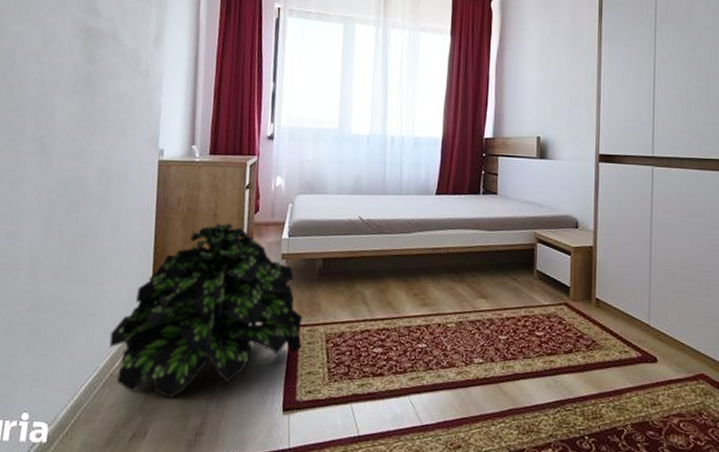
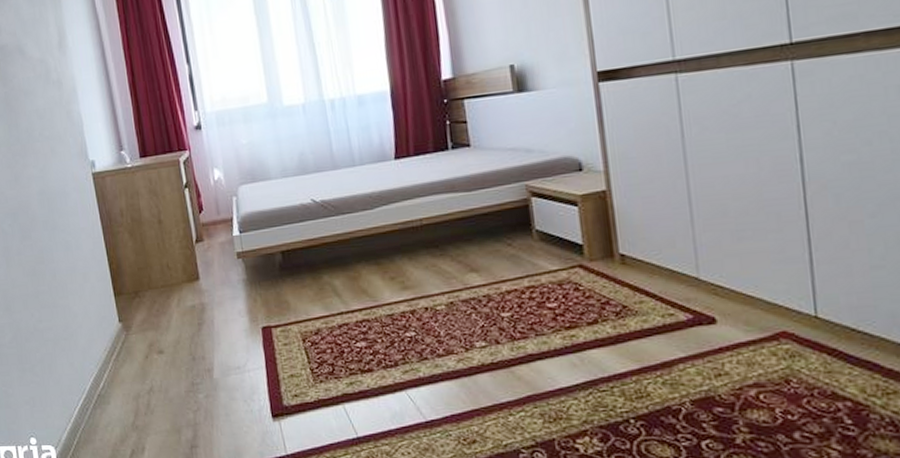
potted plant: present [109,222,303,399] -> none [88,228,278,415]

